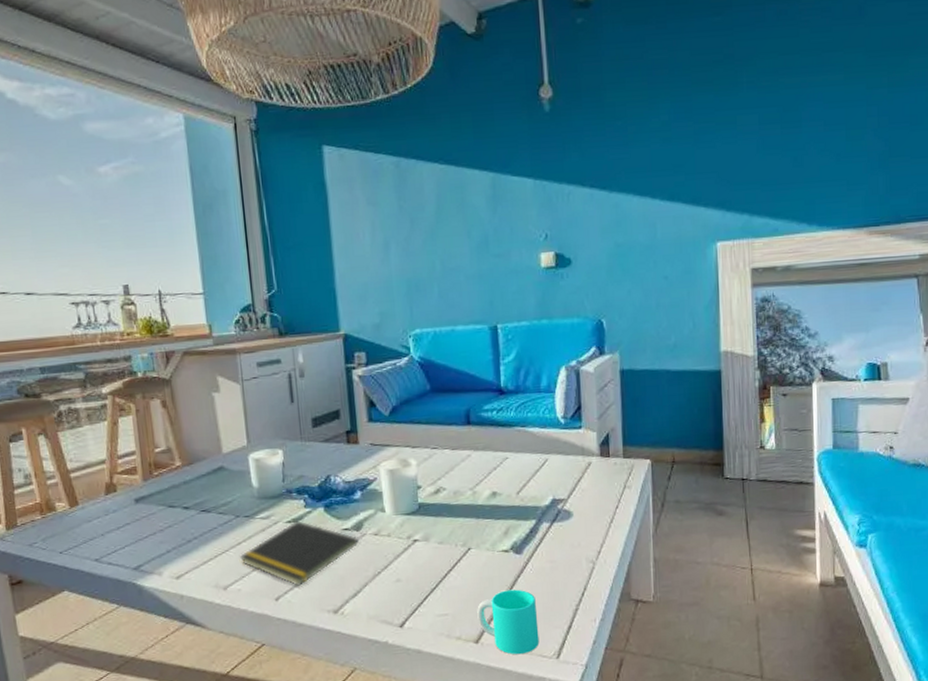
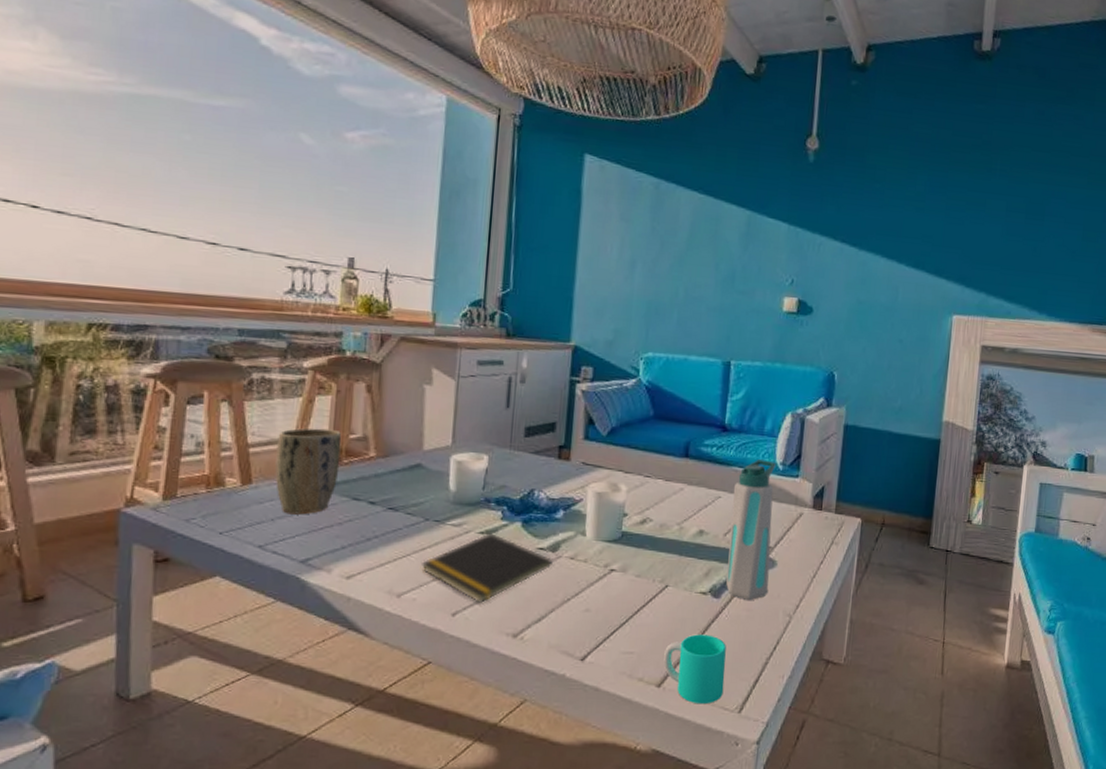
plant pot: none [92,446,152,528] -> present [275,428,342,515]
water bottle: none [519,416,569,553] -> present [726,460,776,601]

